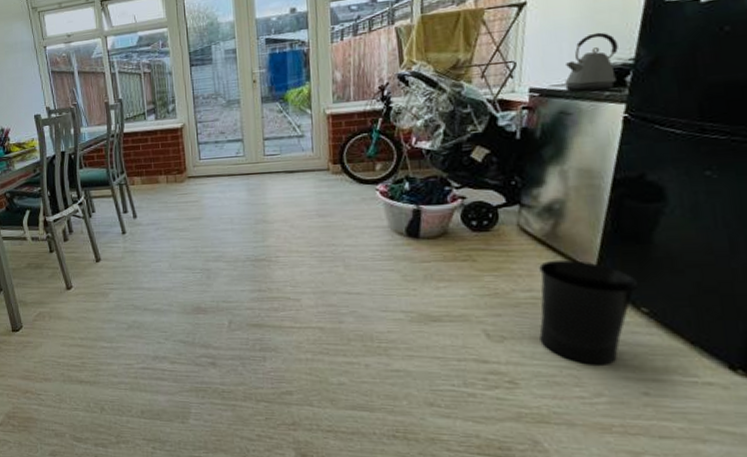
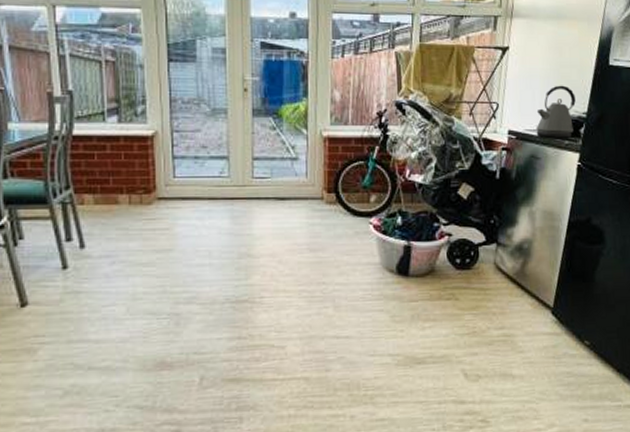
waste bin: present [539,259,639,365] -> none [508,297,584,398]

